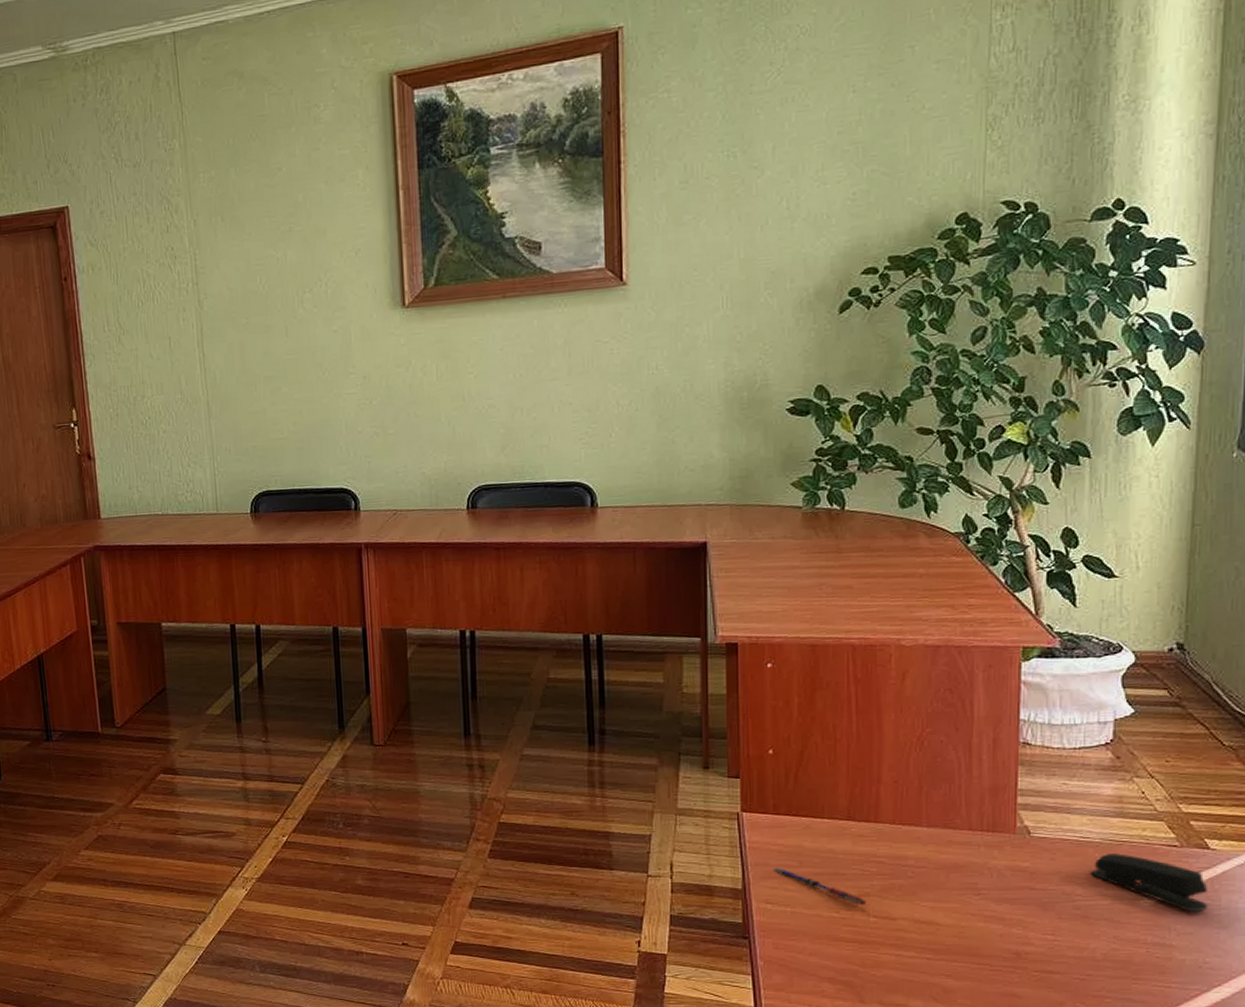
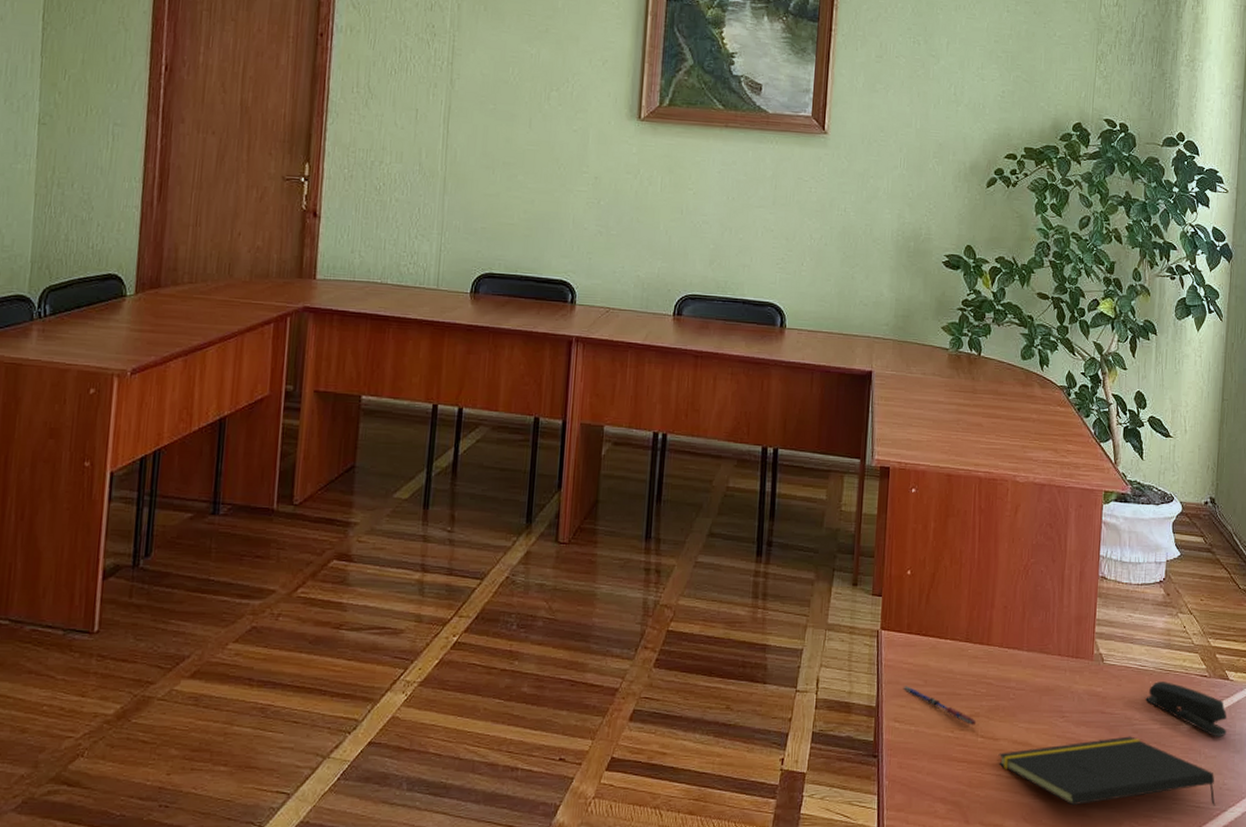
notepad: none [897,913,1193,986] -> present [998,736,1215,806]

